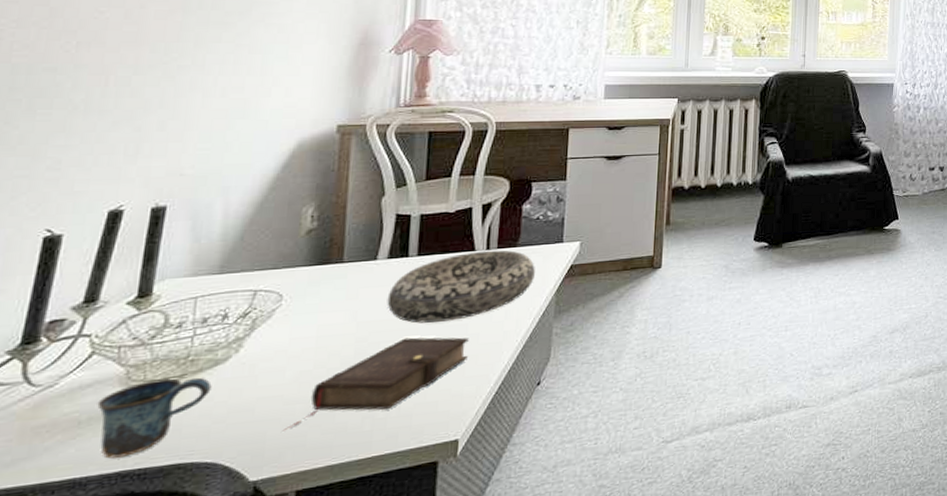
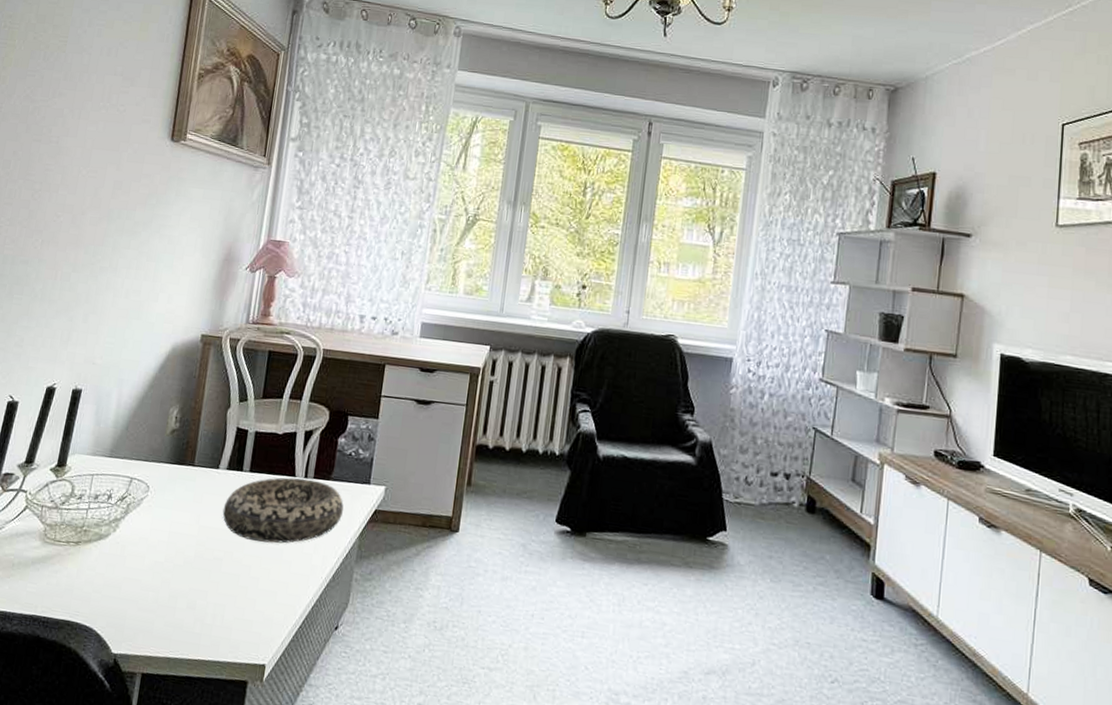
mug: present [97,377,212,459] -> none [23,541,96,603]
book: present [282,337,469,432] -> none [138,550,283,618]

